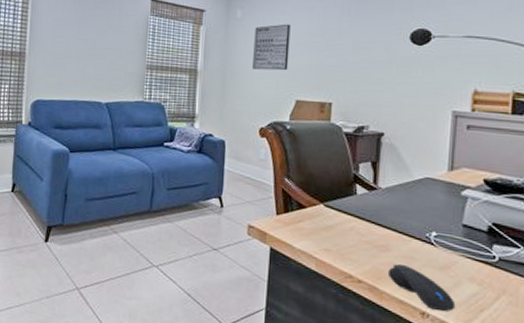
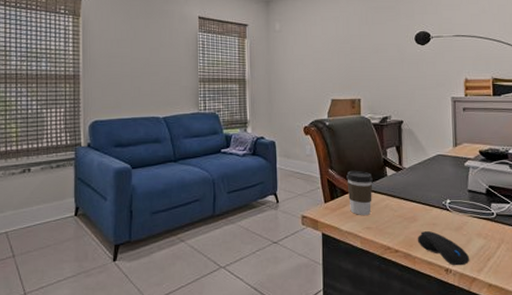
wall art: present [252,24,291,71] -> none [292,33,323,75]
coffee cup: none [305,182,338,235] -> present [346,170,373,215]

